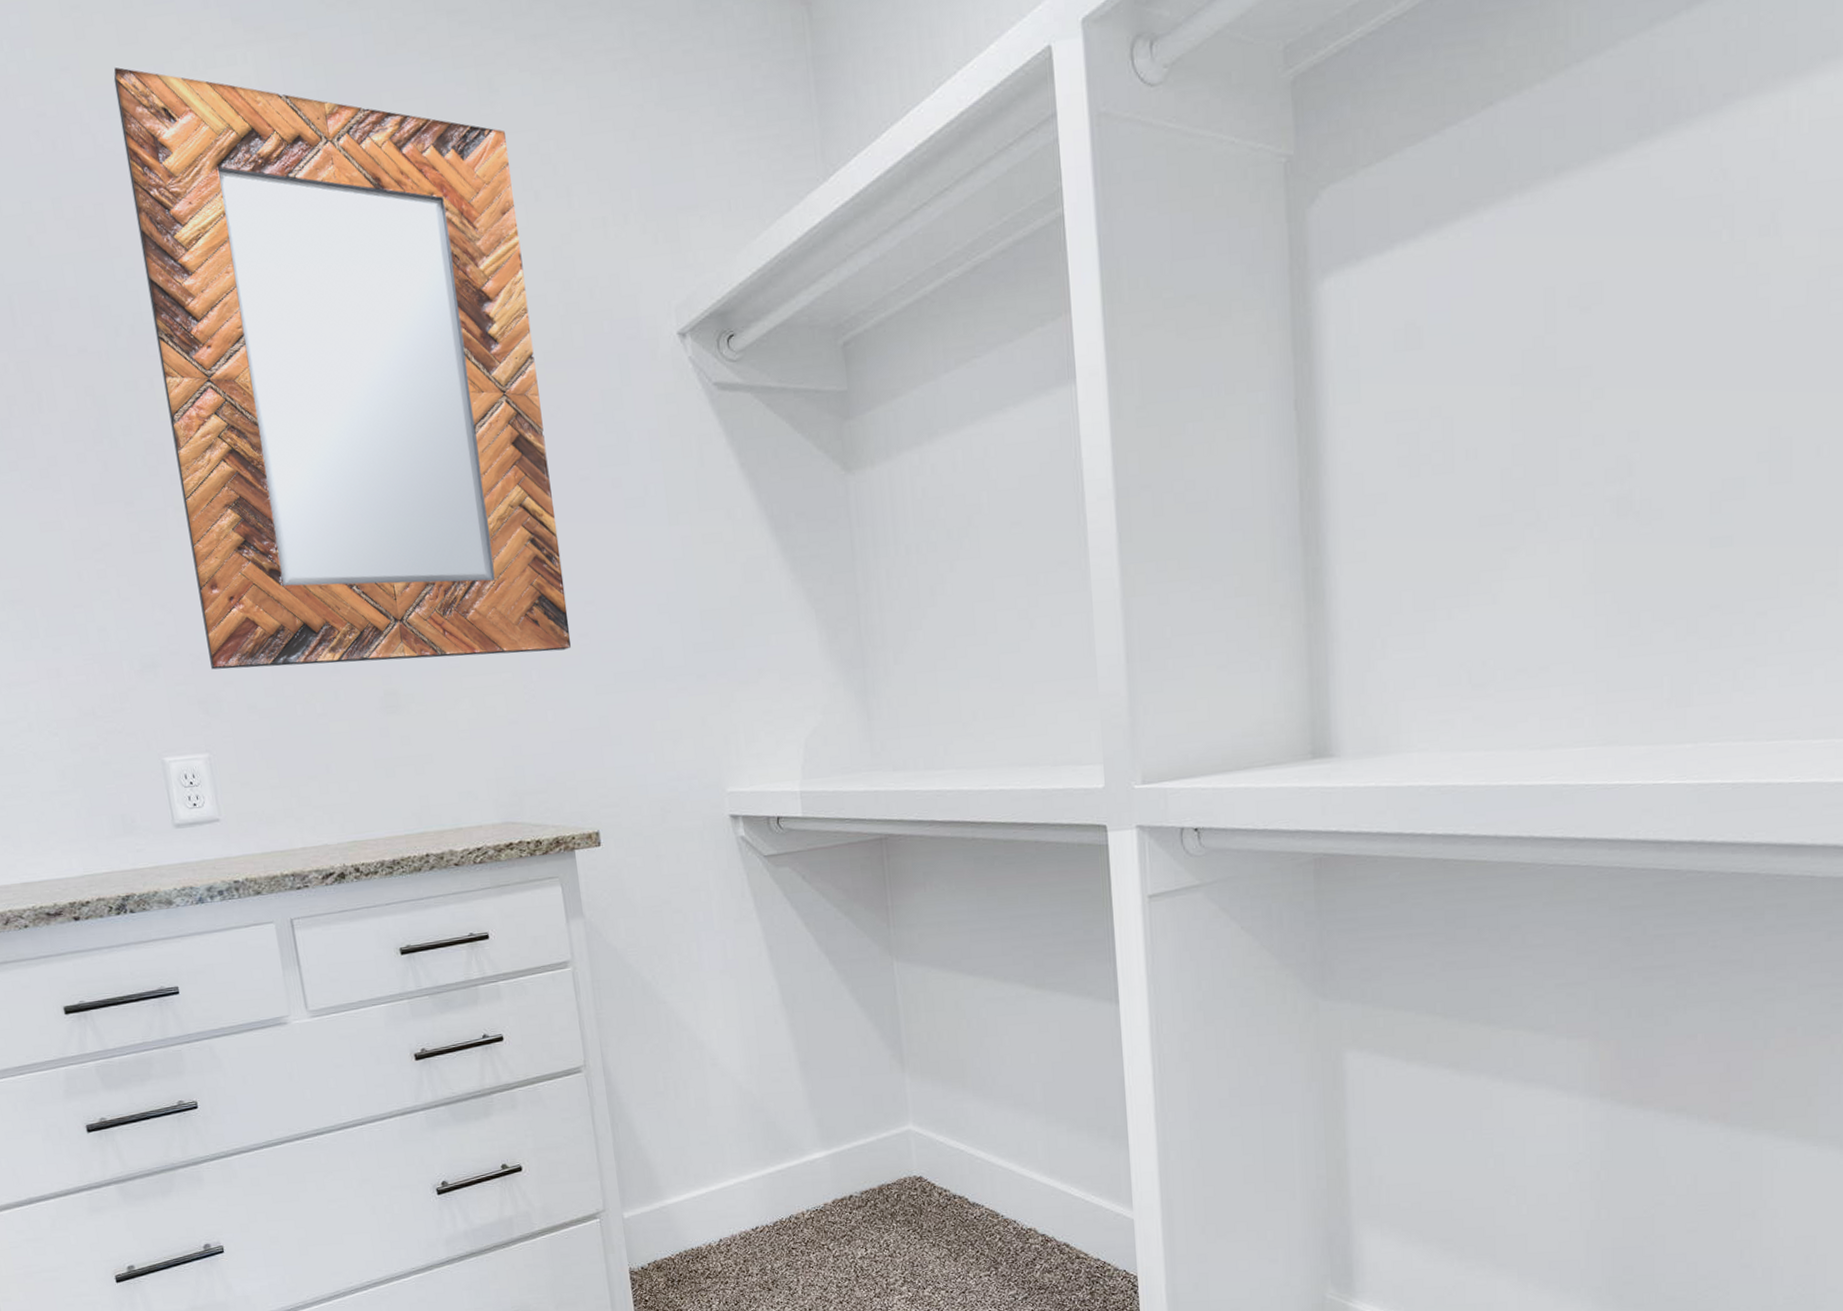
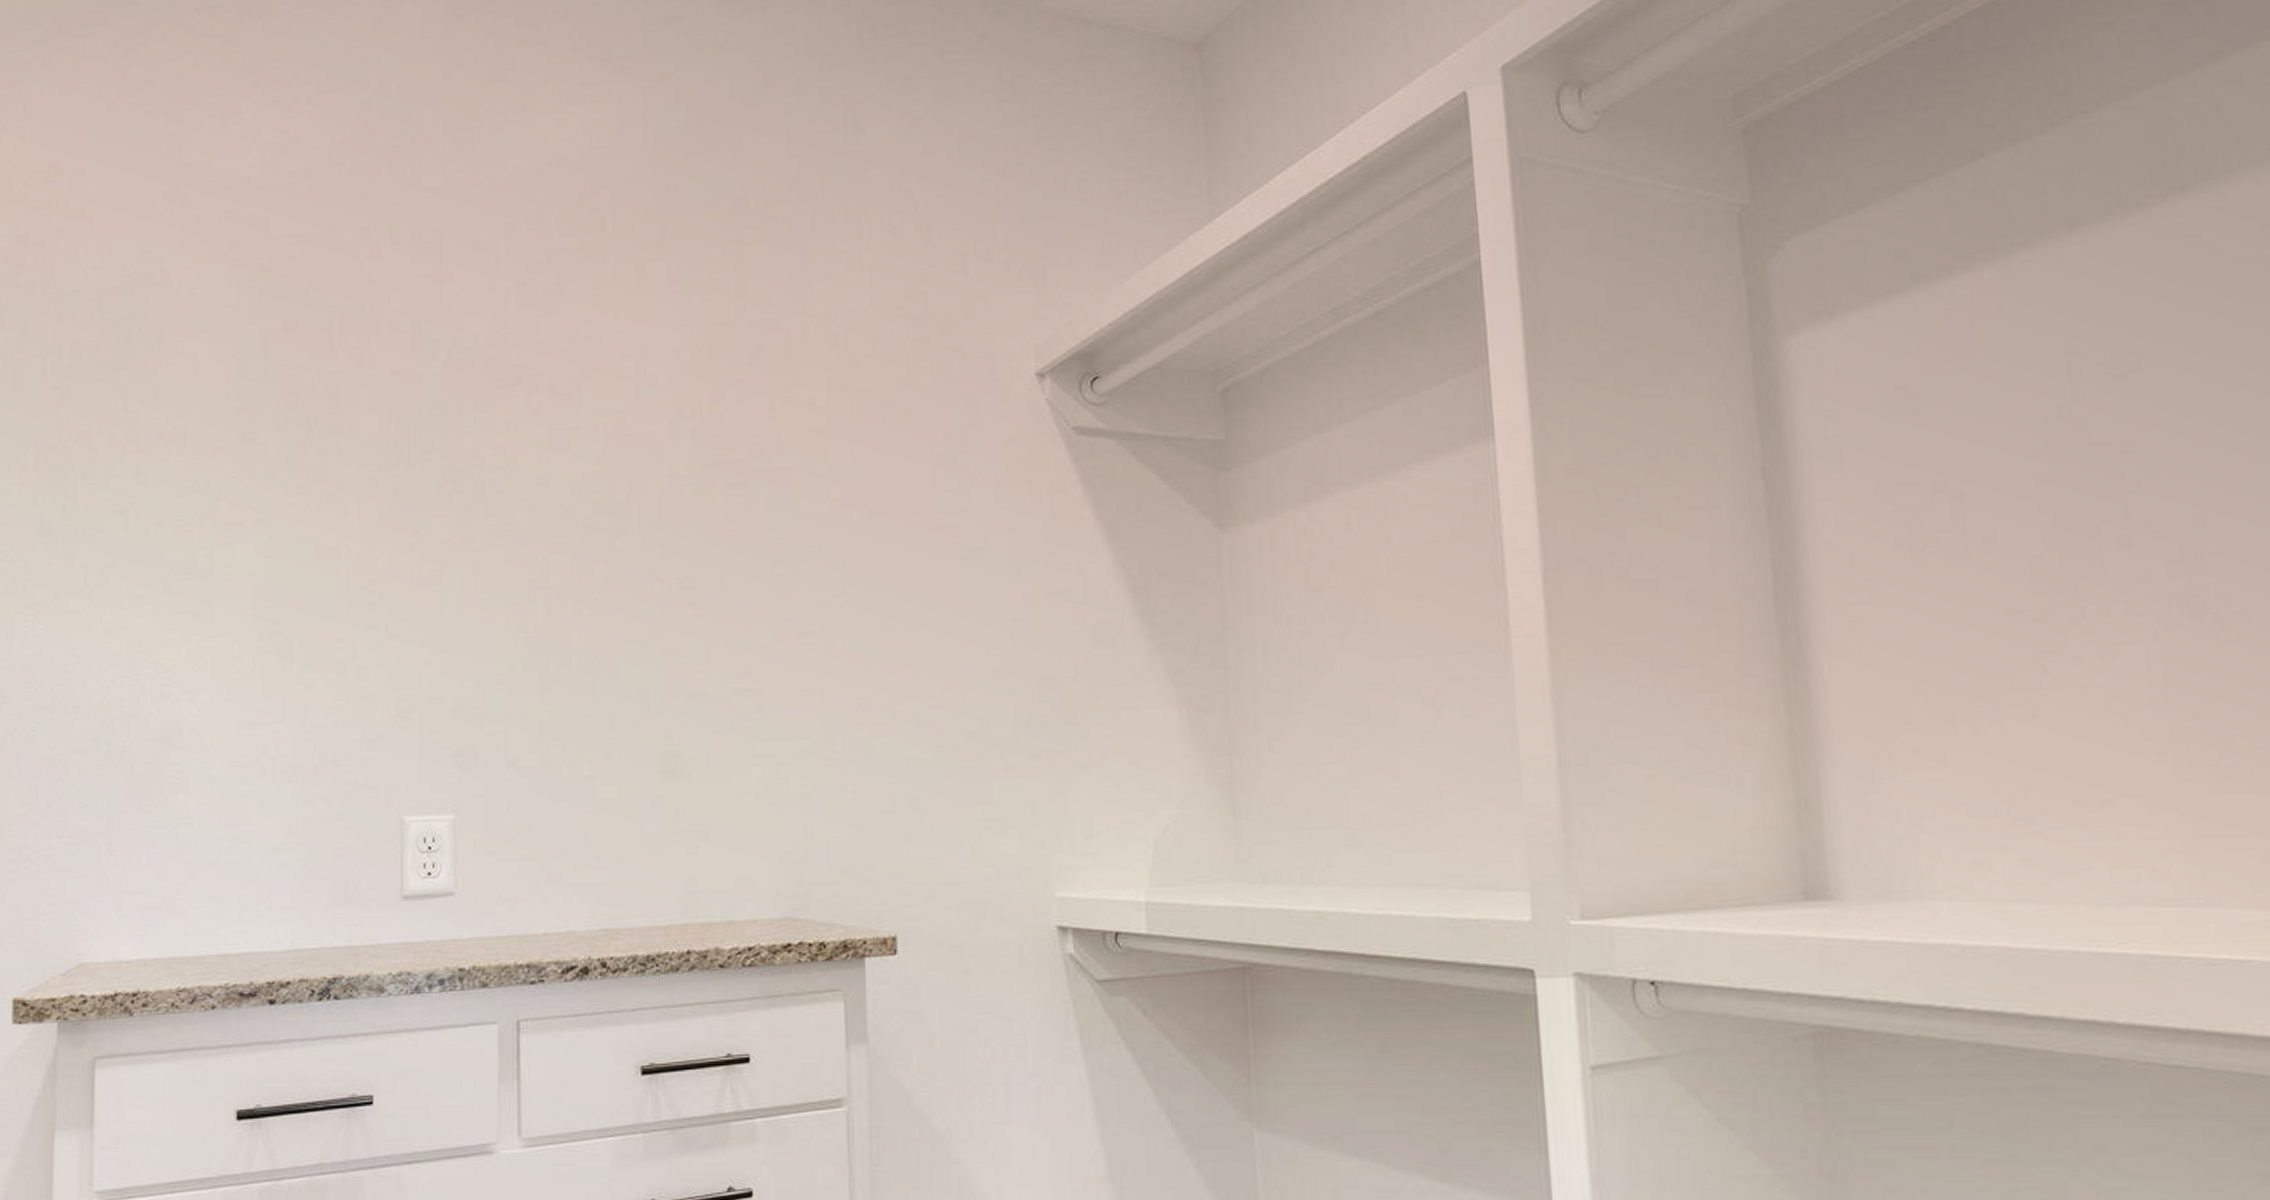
home mirror: present [113,67,571,670] -> none [474,103,885,719]

